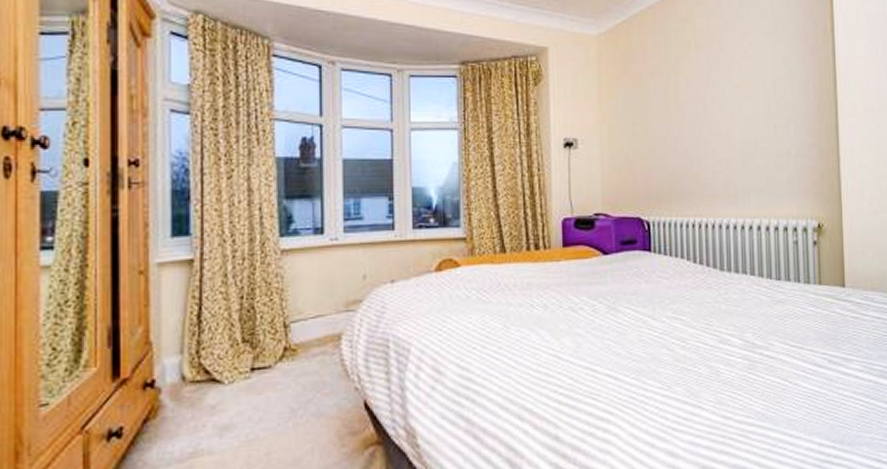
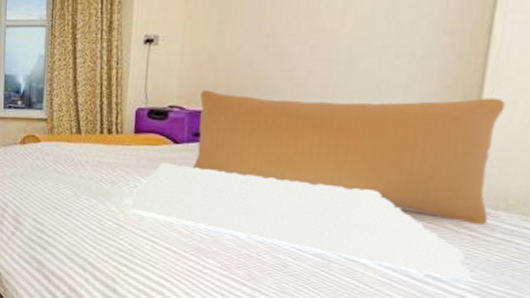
cushion: none [566,277,859,362] -> present [130,162,471,282]
pillow: none [623,190,862,307] -> present [193,90,506,226]

